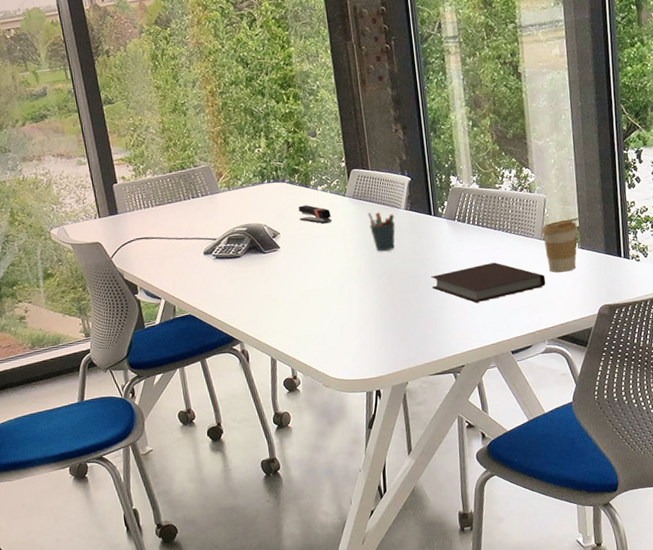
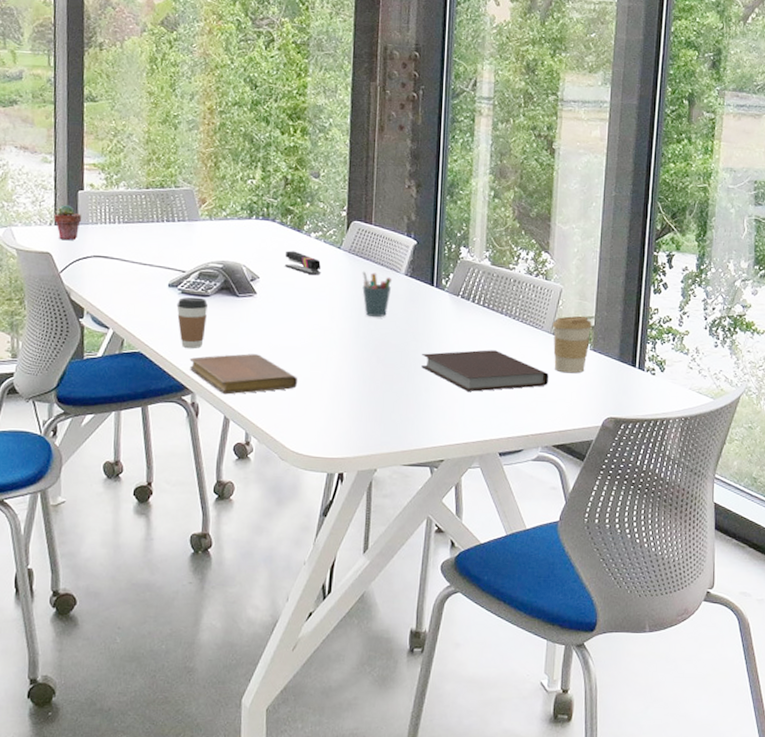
potted succulent: none [96,198,121,230] -> present [53,205,82,241]
coffee cup: none [214,259,242,305] -> present [176,297,207,349]
notebook: none [233,300,329,339] -> present [189,354,298,395]

